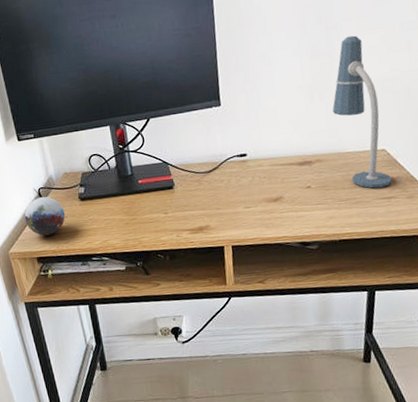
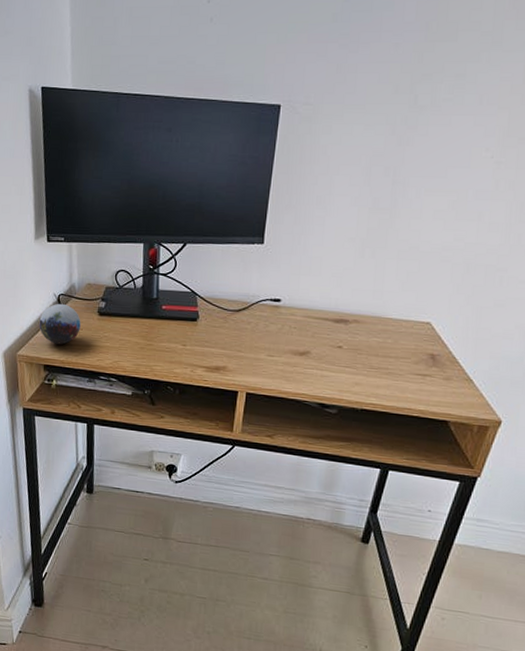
desk lamp: present [332,35,393,189] -> none [382,195,434,363]

